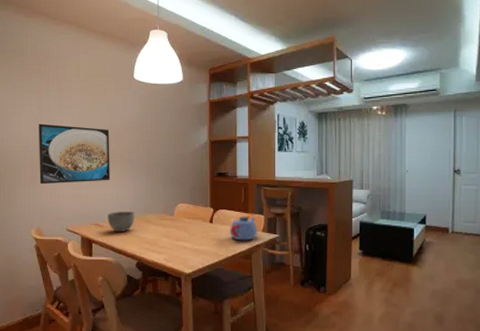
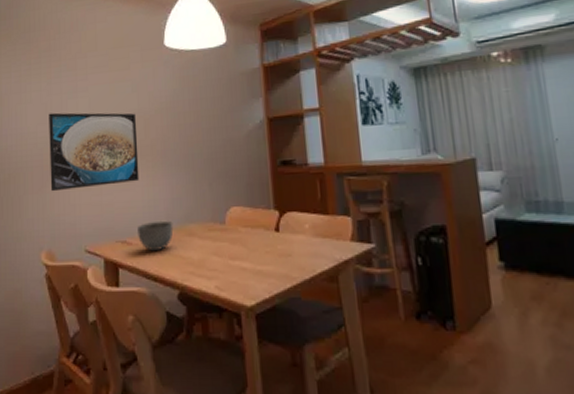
teapot: present [229,215,258,241] -> none [303,218,345,256]

